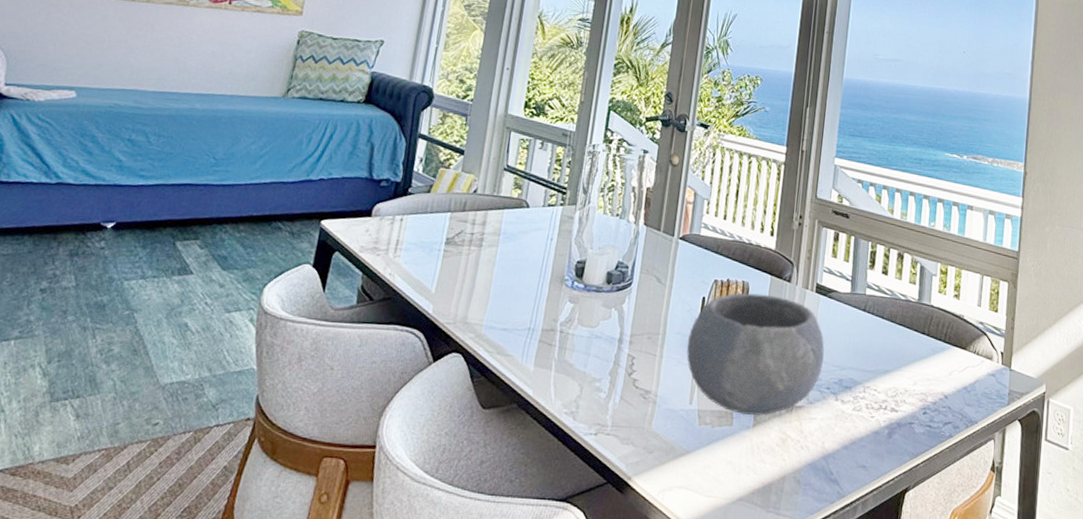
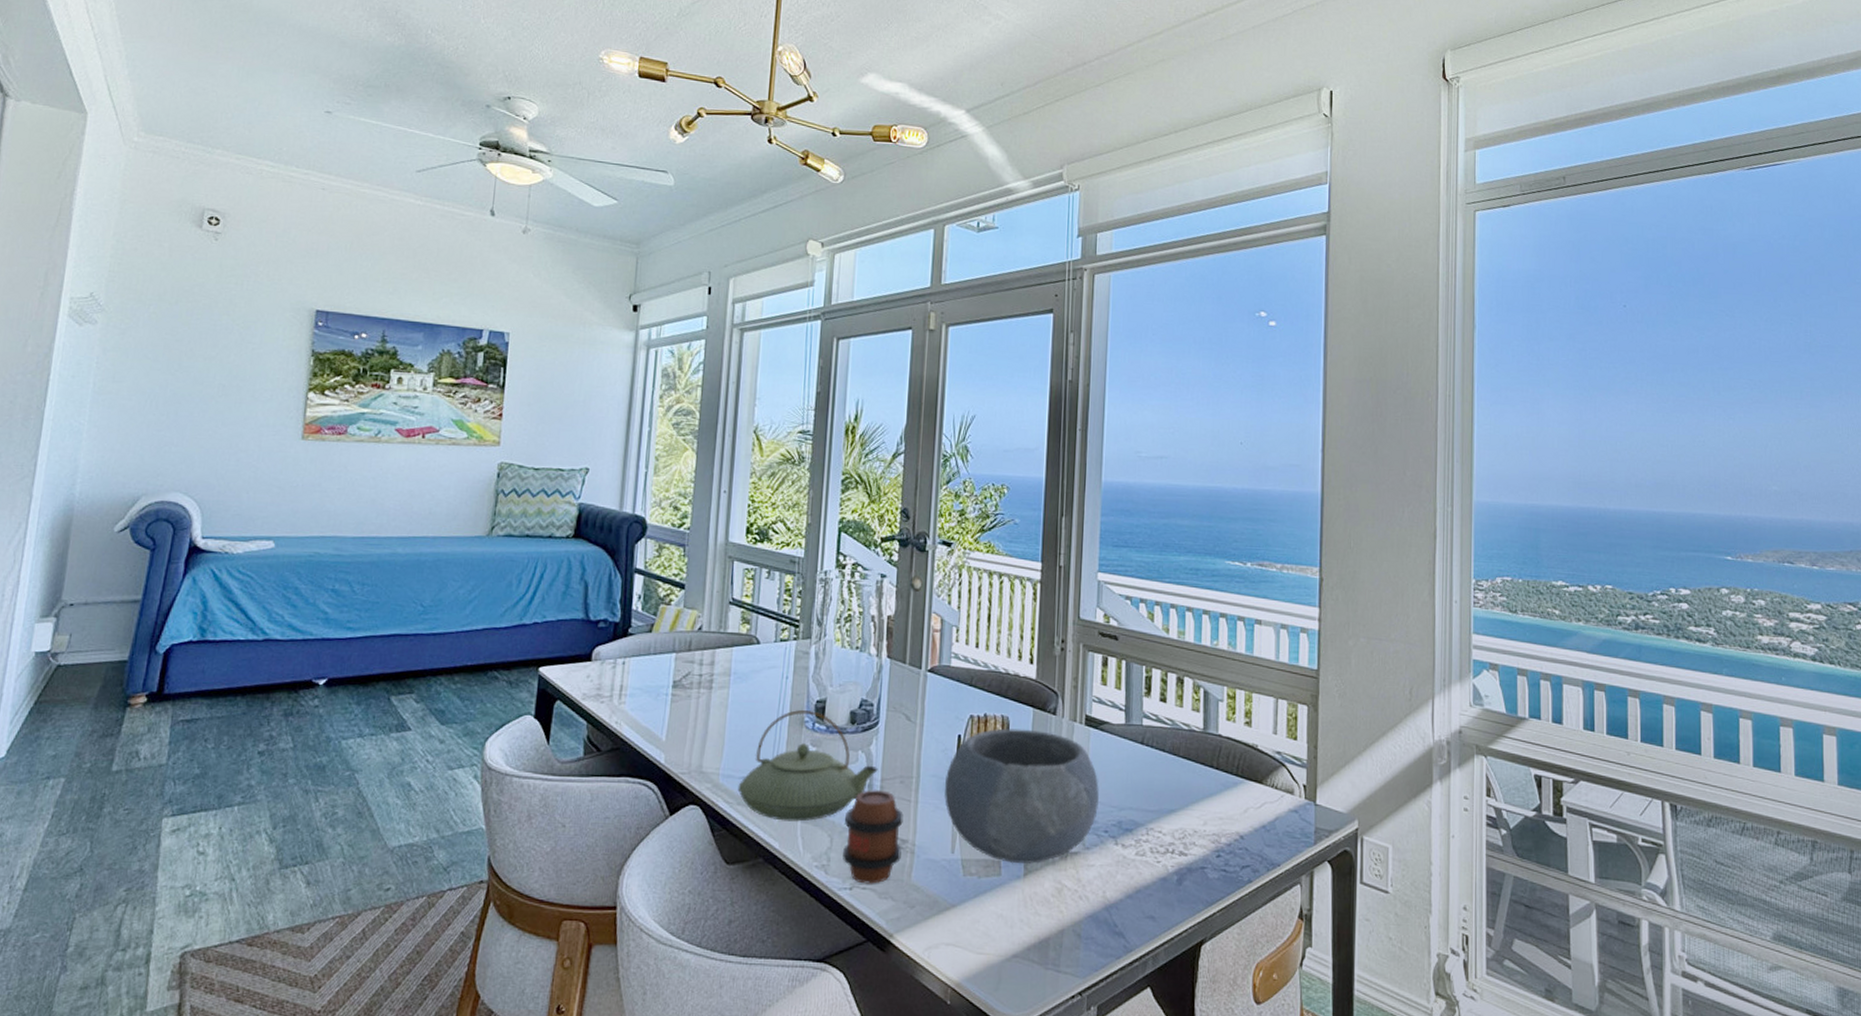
teapot: none [498,269,629,371] -> present [737,710,878,822]
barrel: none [590,343,649,431] -> present [843,789,904,884]

